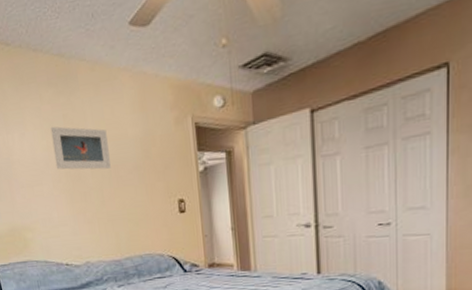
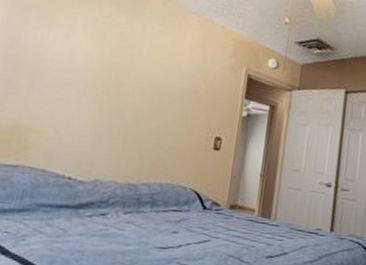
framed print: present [50,126,111,170] -> none [94,38,161,92]

